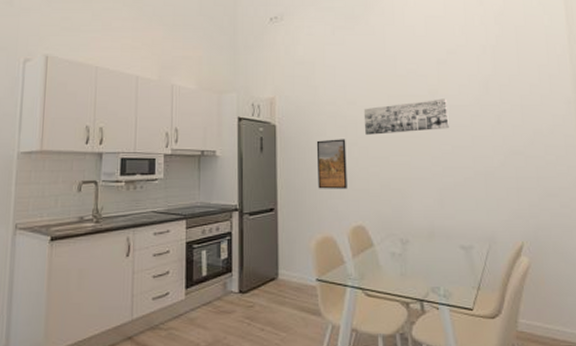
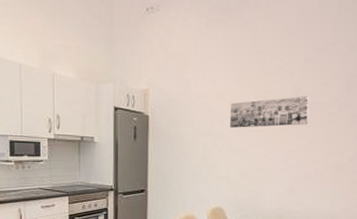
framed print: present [316,139,347,189] -> none [184,130,212,176]

